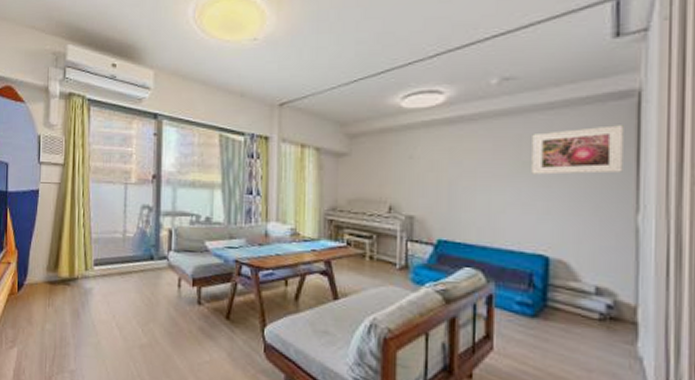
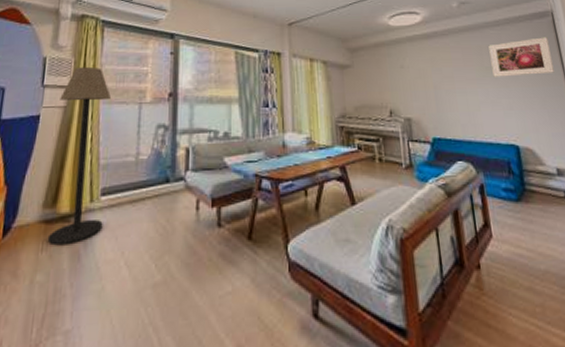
floor lamp: none [52,145,100,304] -> present [47,66,112,246]

